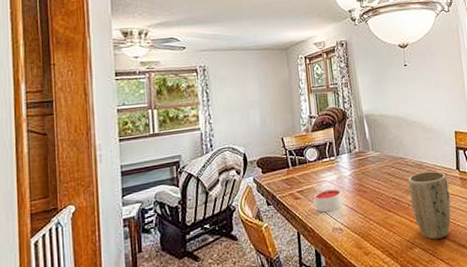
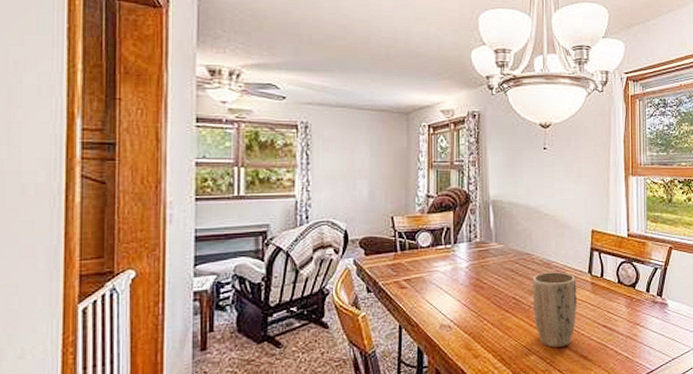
candle: present [314,189,343,213] -> none [423,281,455,307]

